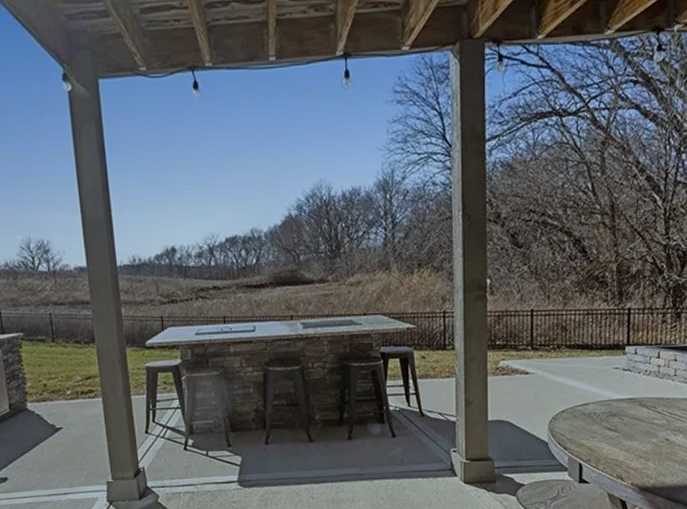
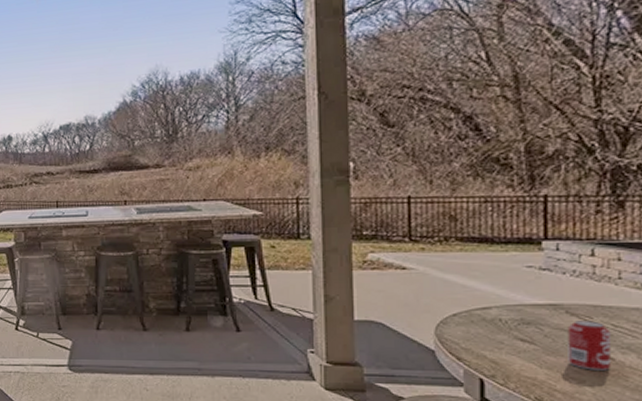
beverage can: none [639,410,668,450] -> present [568,321,611,371]

